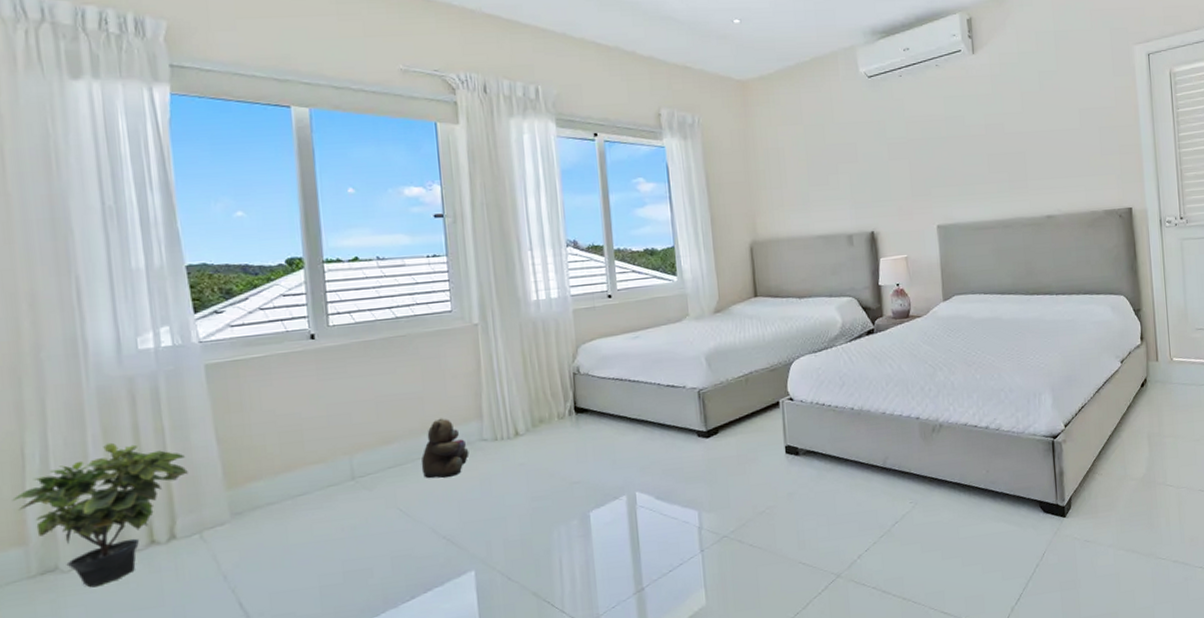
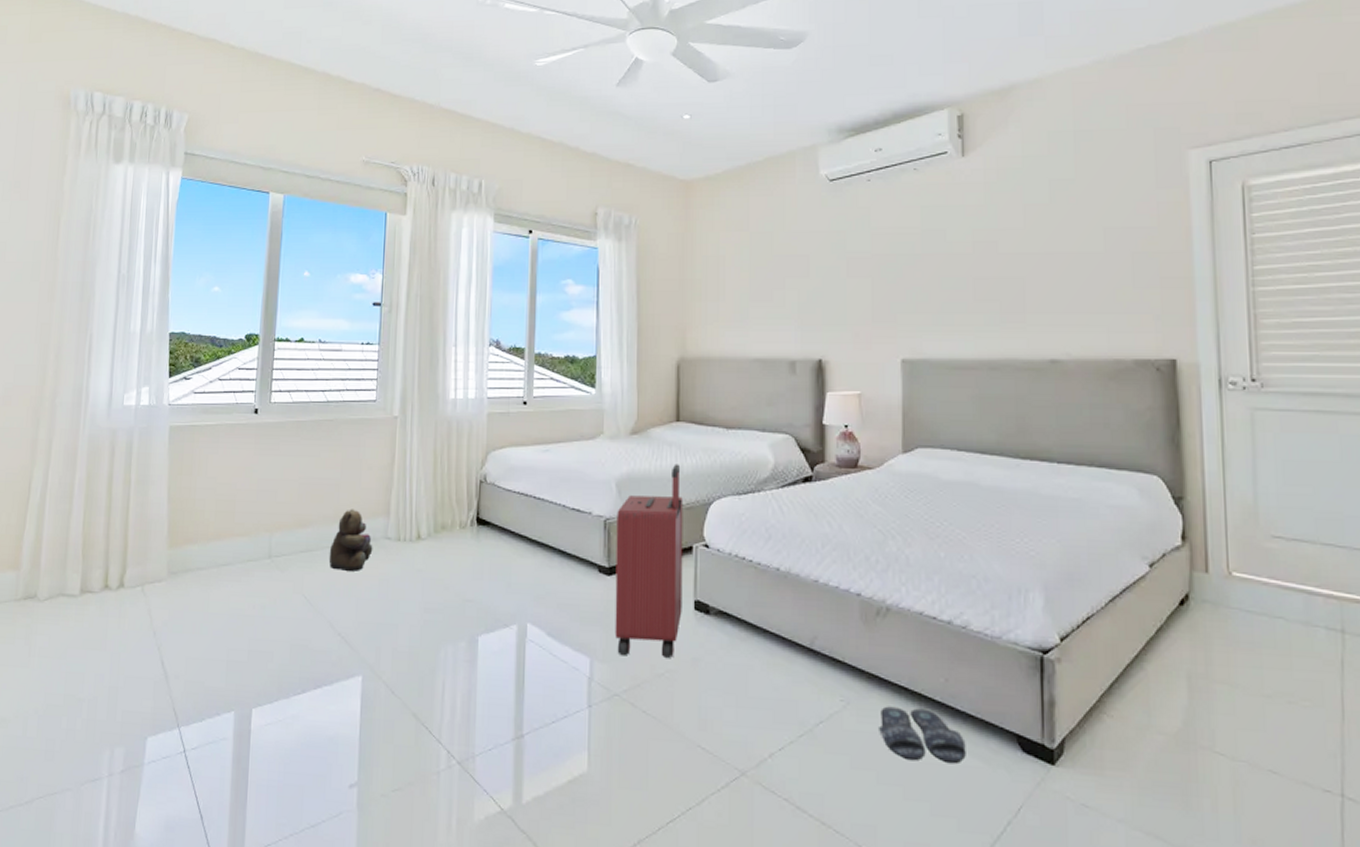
potted plant: present [12,442,188,588] -> none [16,487,142,620]
suitcase: none [709,333,776,503] -> present [615,464,683,658]
slippers: none [939,495,1005,536] -> present [877,706,966,763]

